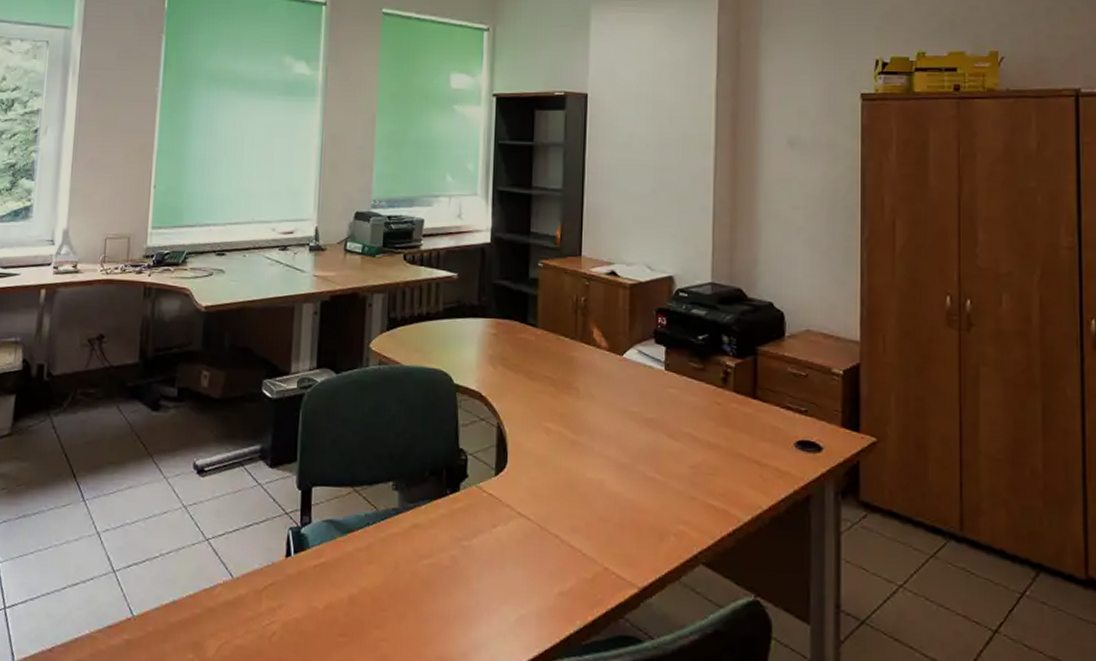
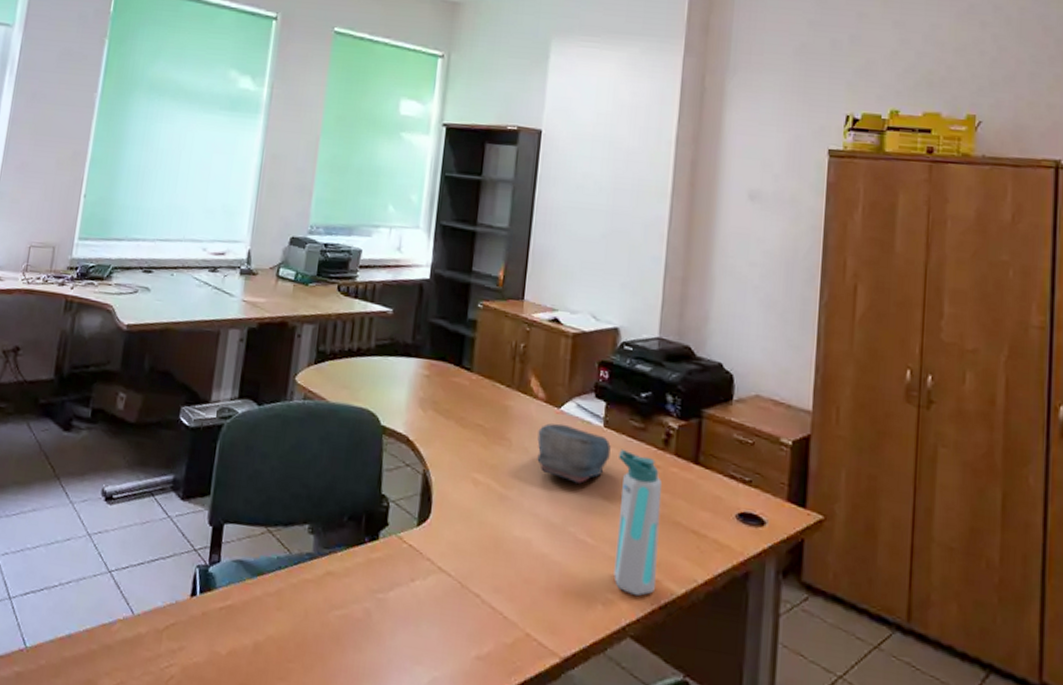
rock: none [603,370,673,425] -> present [537,423,611,484]
water bottle: none [681,389,724,526] -> present [613,449,662,597]

